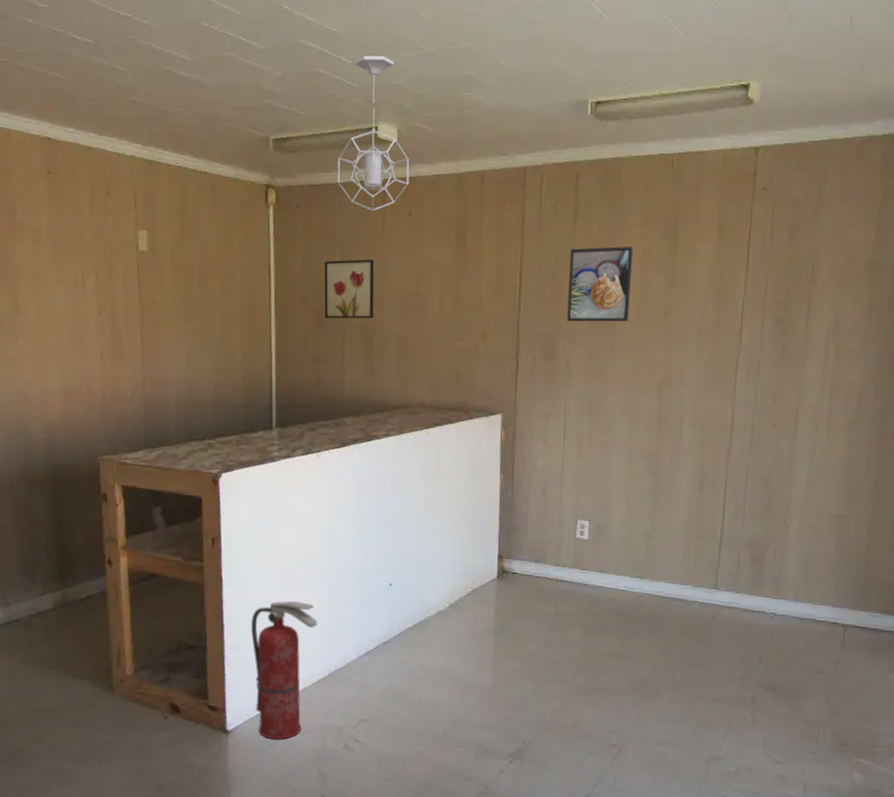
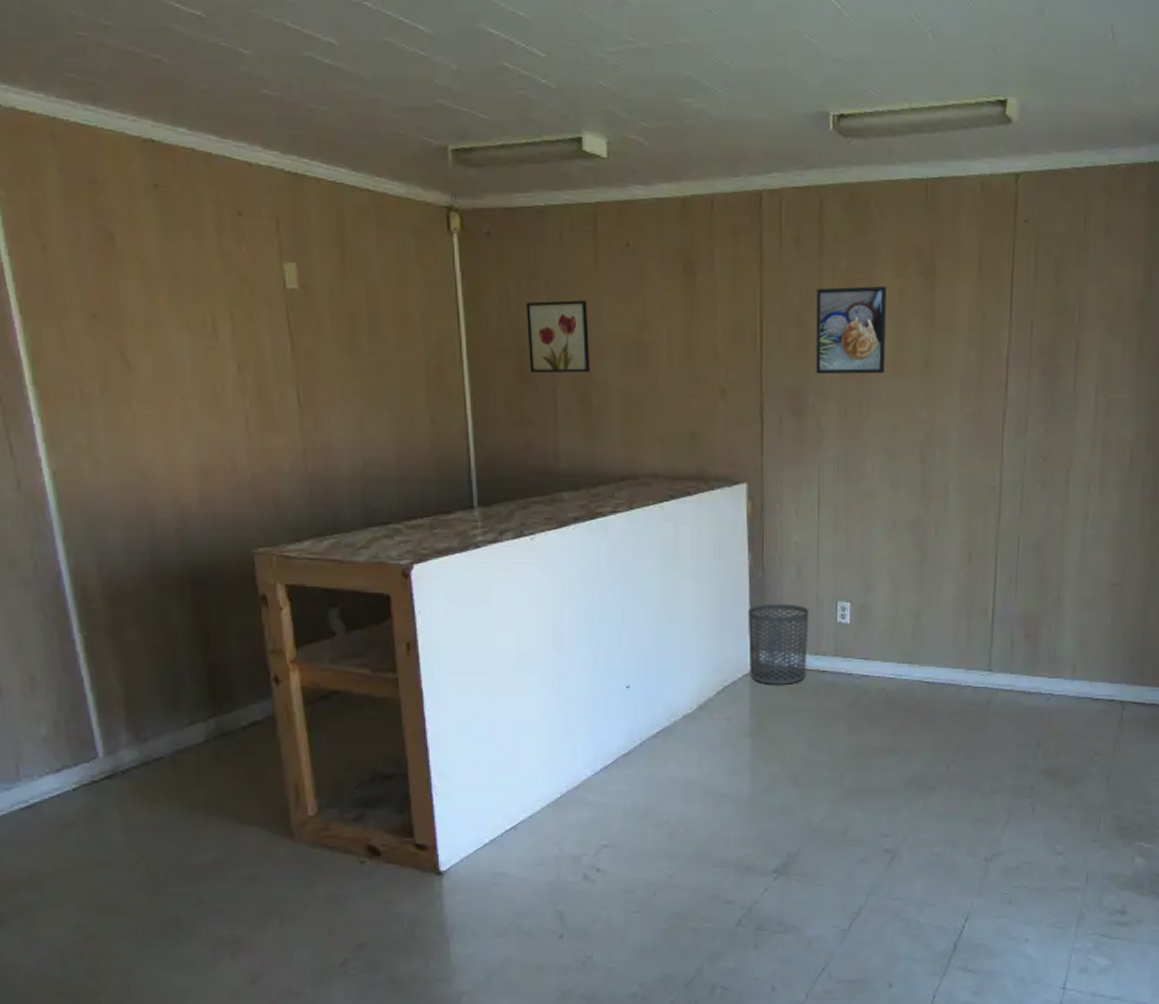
fire extinguisher: present [250,601,318,739] -> none [461,714,543,877]
pendant light: present [337,56,410,211] -> none [535,48,624,242]
waste bin: none [497,519,552,591] -> present [747,603,809,685]

